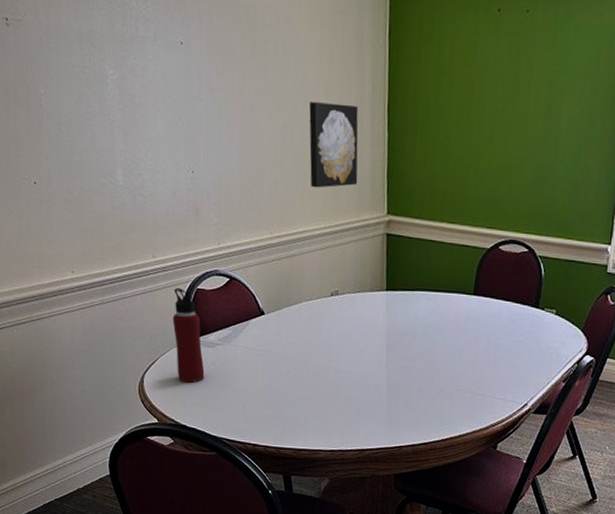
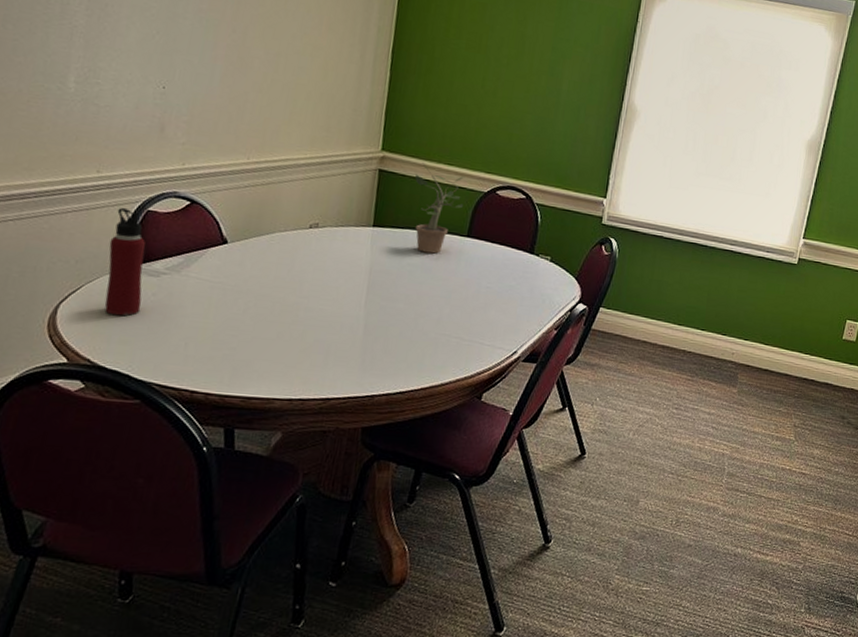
wall art: present [309,102,359,188] -> none [300,35,362,119]
potted plant: none [421,223,468,314] -> present [415,162,466,254]

